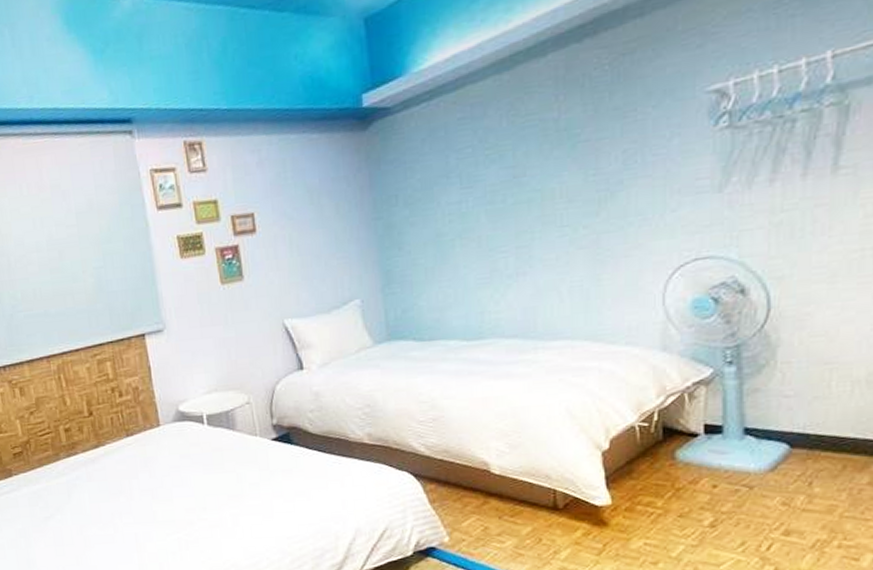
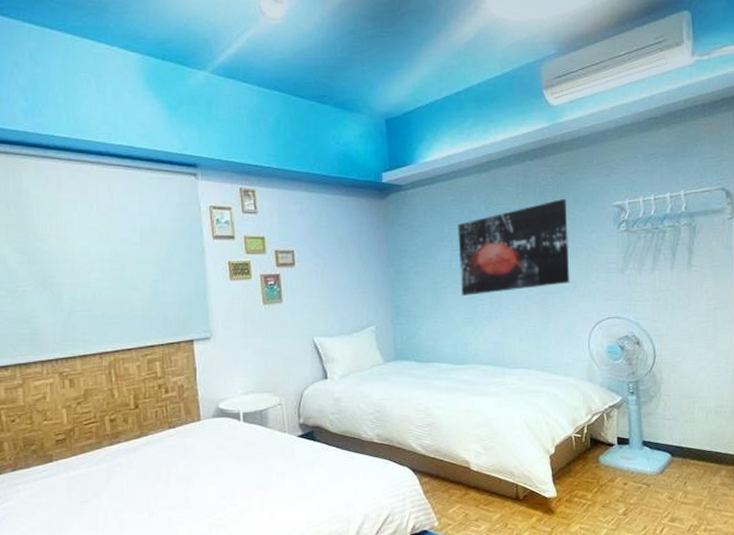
wall art: none [468,91,636,249] -> present [458,198,570,296]

